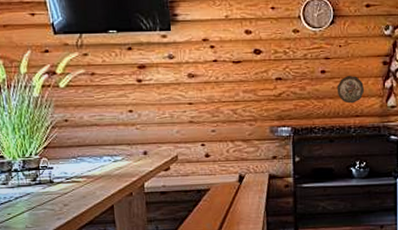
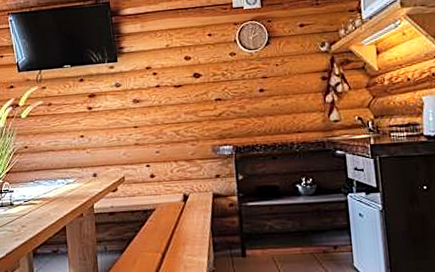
decorative plate: present [337,76,364,104] -> none [276,92,304,120]

